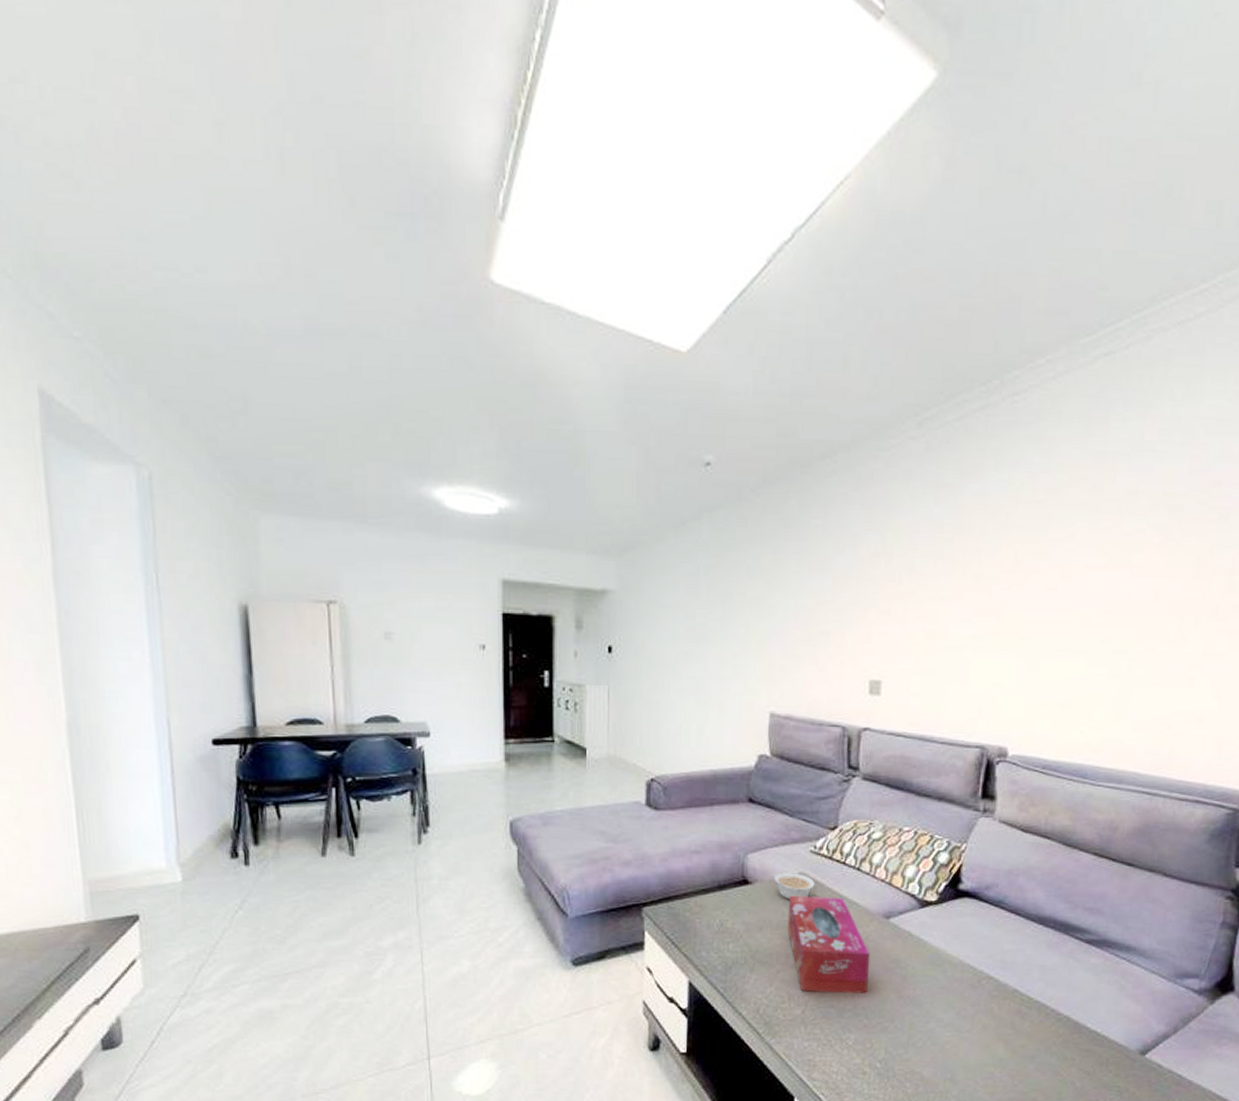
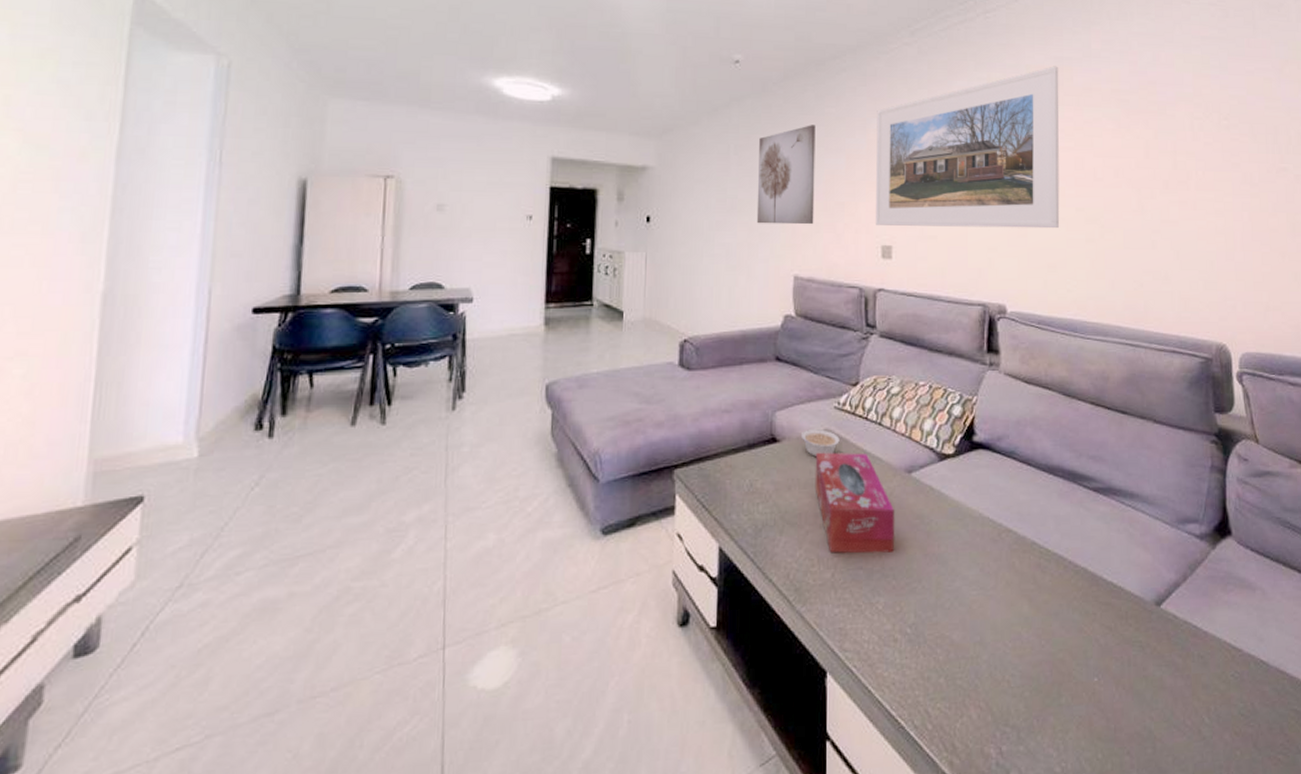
wall art: none [729,540,799,657] -> present [756,125,816,225]
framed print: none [864,463,1100,662] -> present [876,66,1060,229]

